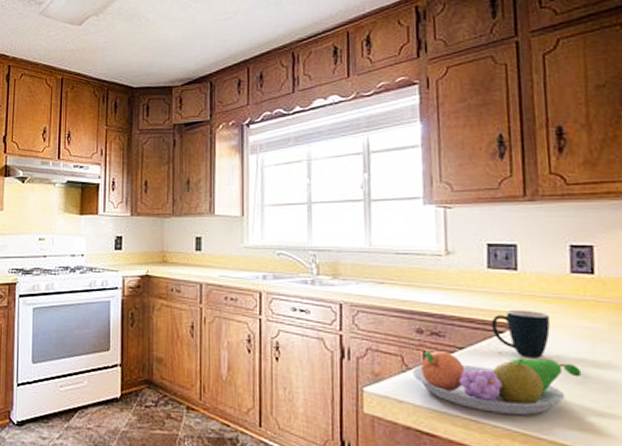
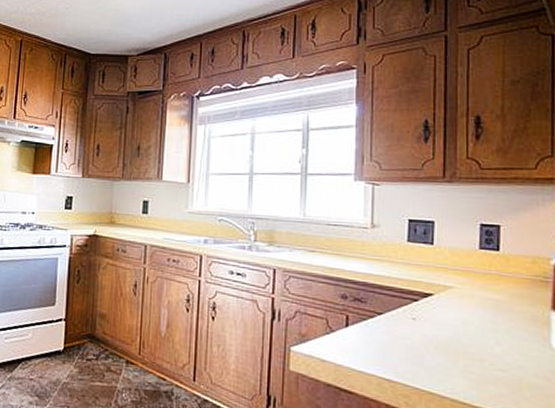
fruit bowl: present [411,351,582,415] -> none [335,315,483,376]
mug: present [491,309,550,358] -> none [407,279,458,325]

